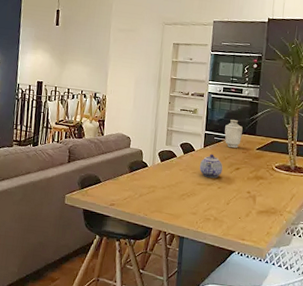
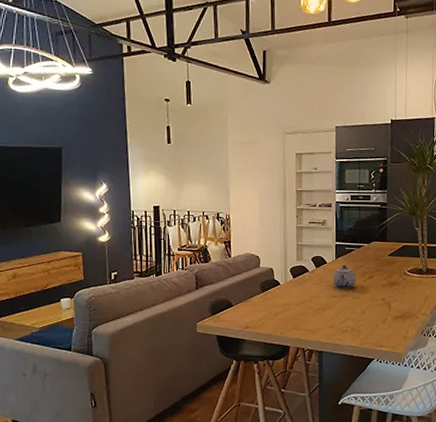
vase: present [224,120,243,148] -> none [355,228,373,256]

